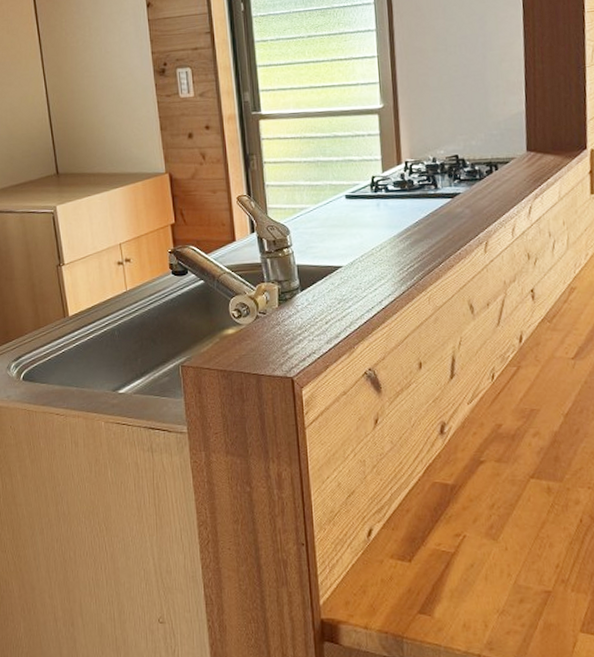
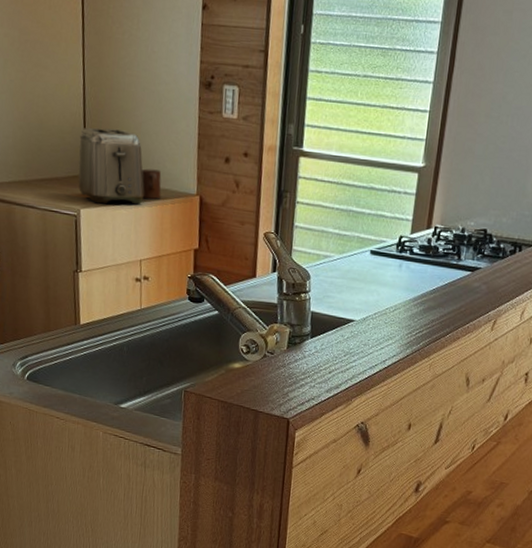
toaster: none [48,126,115,198] -> present [78,127,144,205]
cup: none [111,156,132,185] -> present [141,168,162,199]

